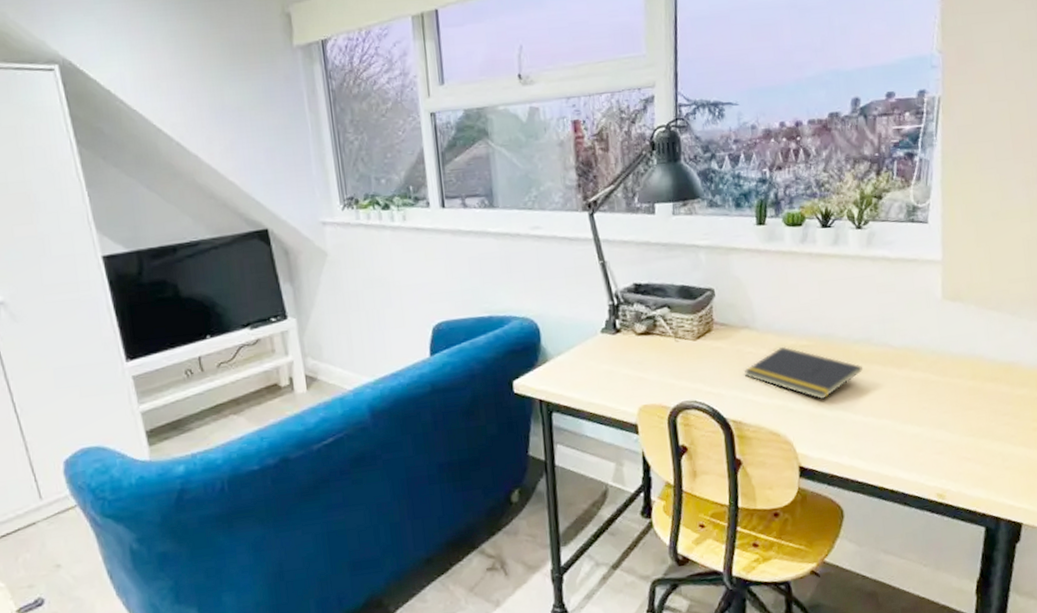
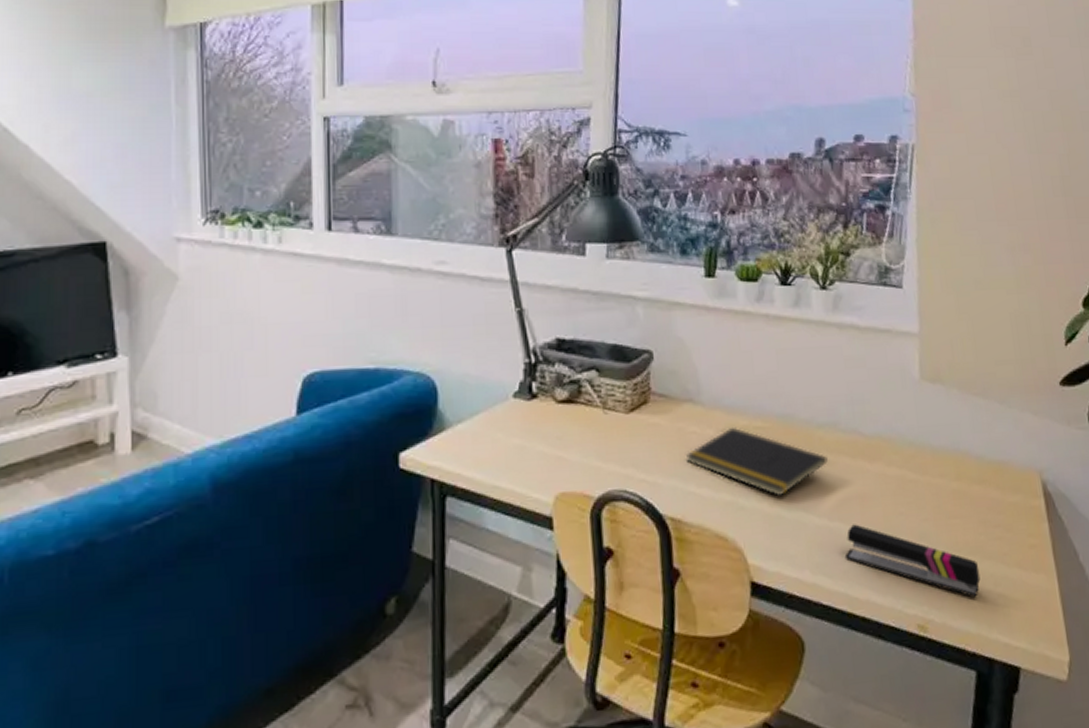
stapler: none [876,418,991,471] -> present [844,524,981,598]

